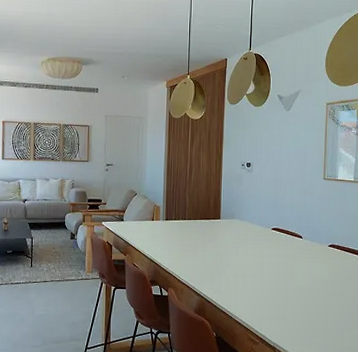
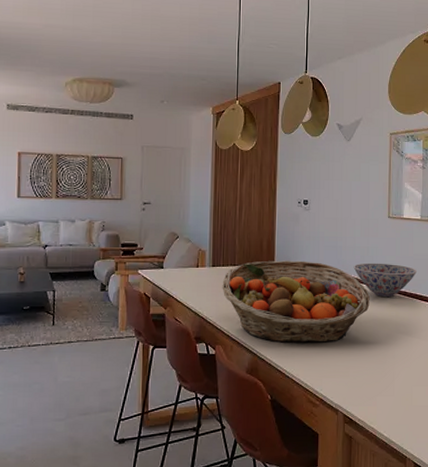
fruit basket: none [174,215,306,289] -> present [222,260,370,343]
bowl: none [291,219,349,251] -> present [353,263,416,298]

